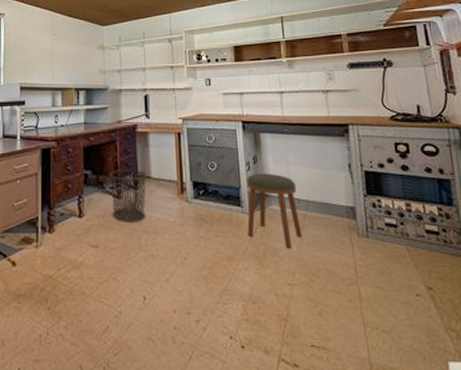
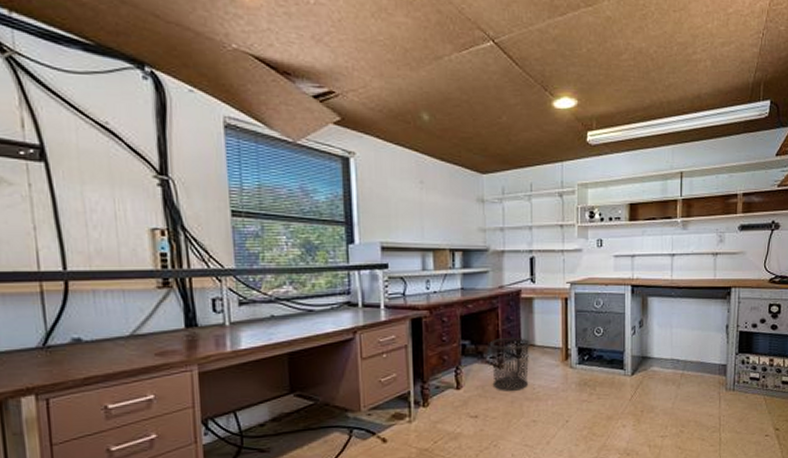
stool: present [247,173,302,249] -> none [628,336,678,405]

